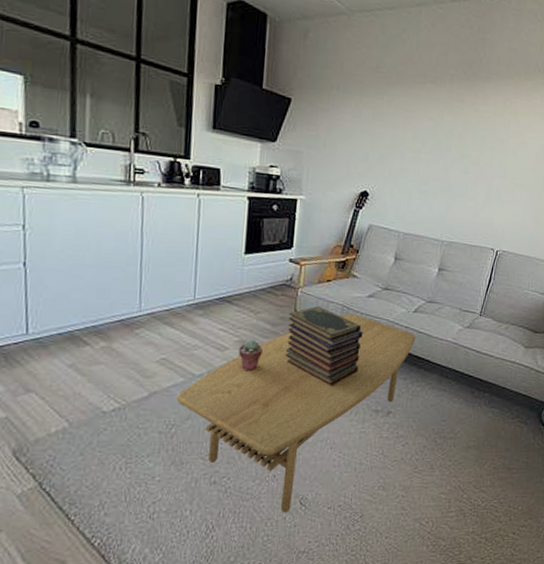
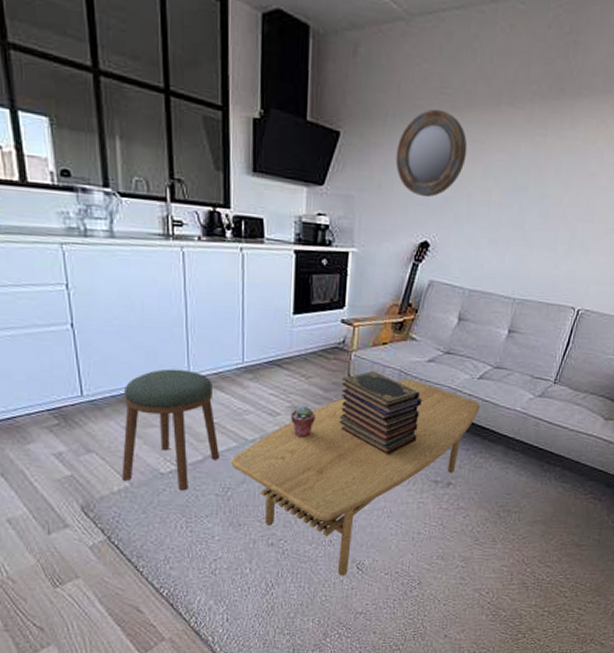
stool: none [61,306,166,429] -> present [121,369,219,491]
home mirror: none [339,84,400,155] -> present [395,109,468,198]

